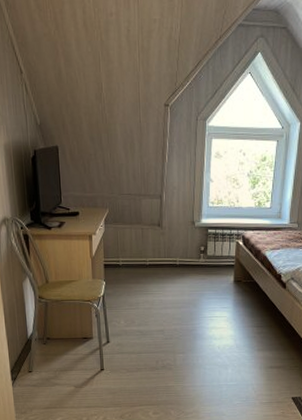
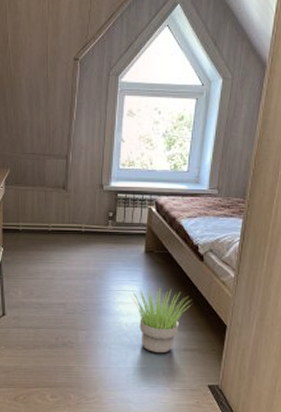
potted plant: none [222,313,275,372] -> present [131,288,191,354]

